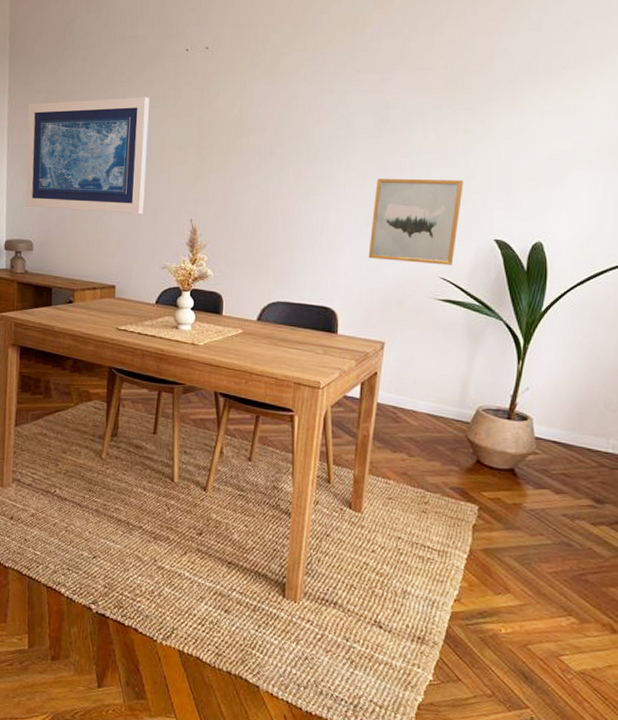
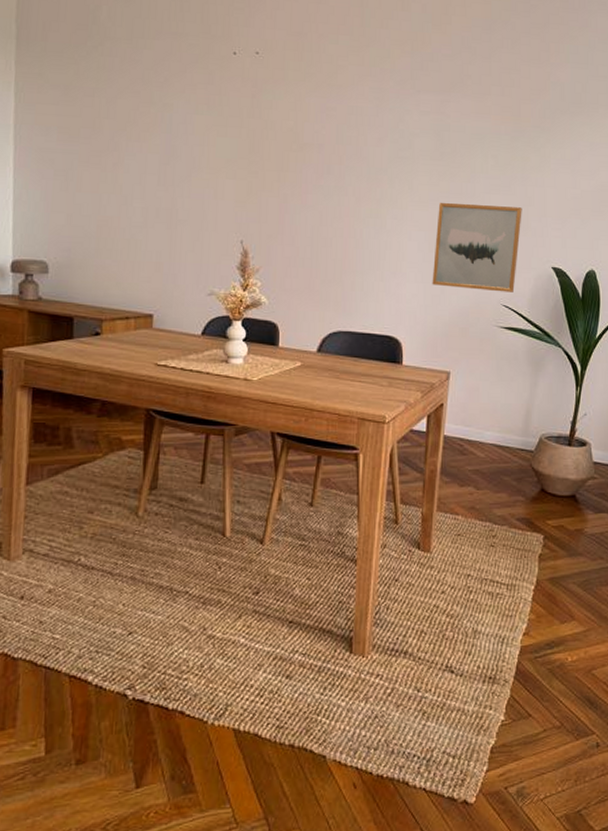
wall art: present [25,97,150,214] -> none [38,99,192,233]

